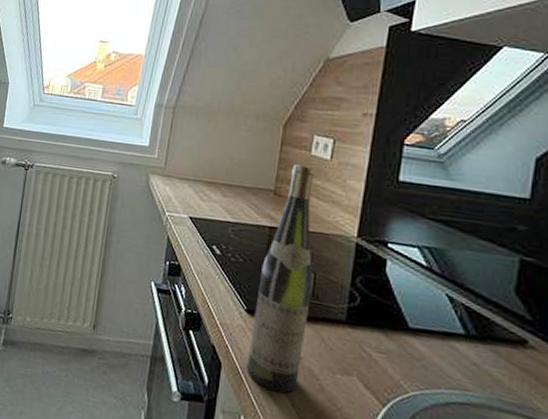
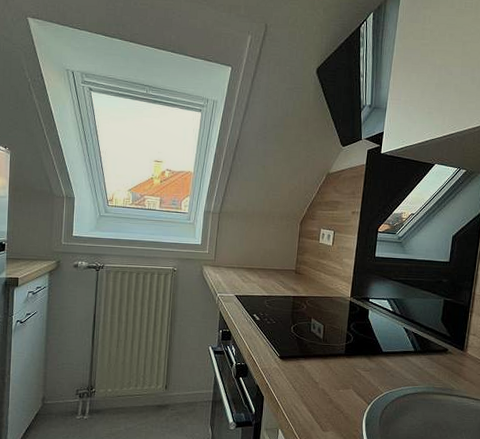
wine bottle: present [246,164,315,393] -> none [281,250,324,409]

